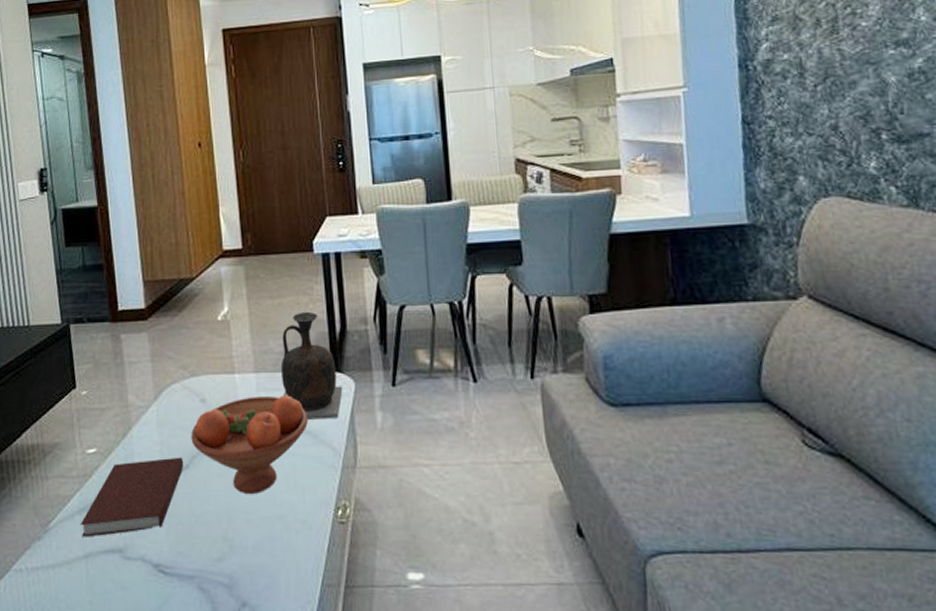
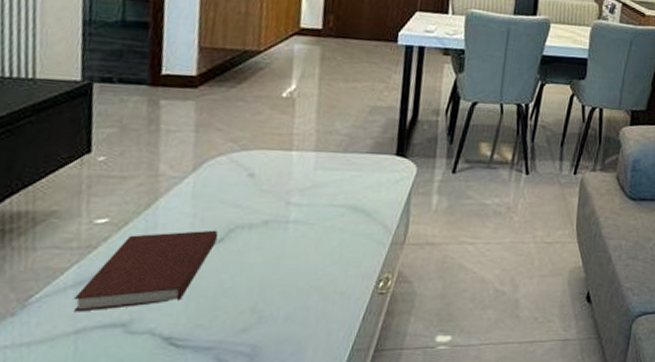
fruit bowl: present [191,395,308,495] -> none [230,174,364,268]
vase: present [280,312,343,420] -> none [342,98,405,200]

